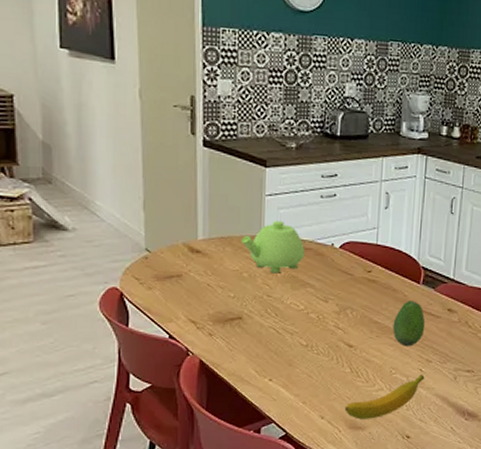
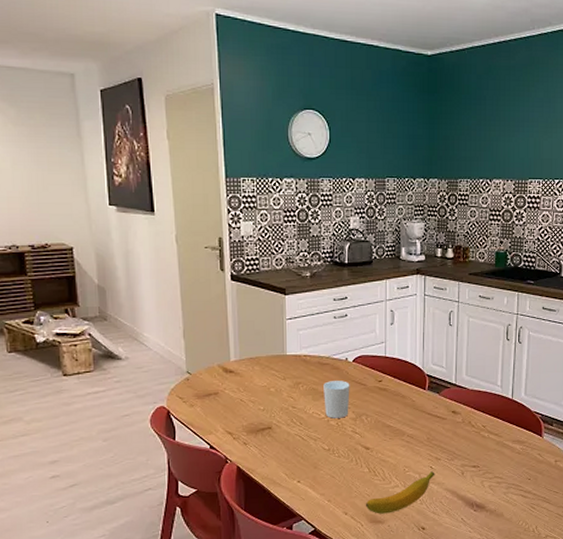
teapot: present [241,220,305,273] -> none [267,340,323,387]
cup: none [304,268,335,311] -> present [323,381,350,419]
fruit: present [392,301,426,347] -> none [404,405,433,447]

